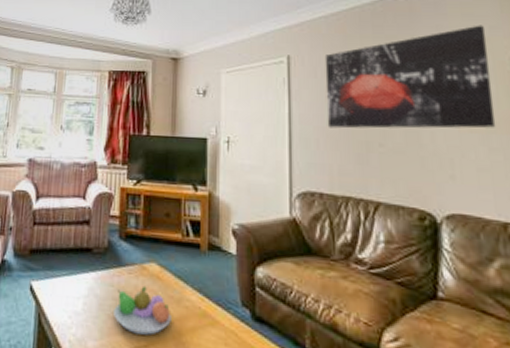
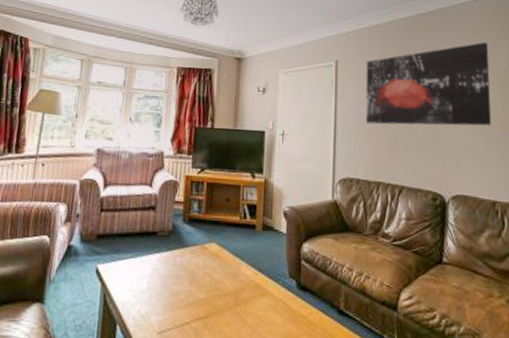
fruit bowl: present [114,285,172,335] -> none [176,264,228,308]

